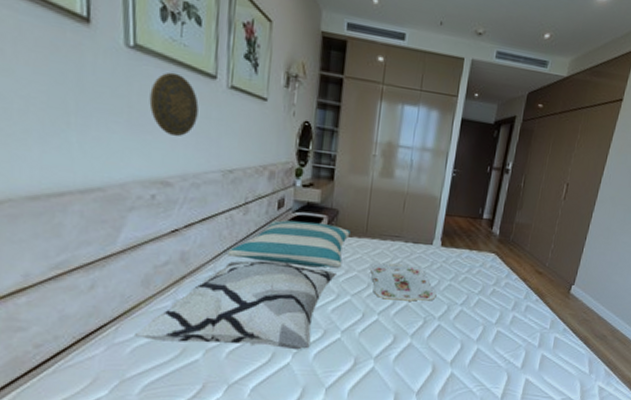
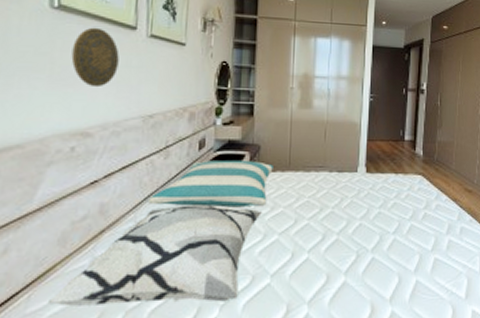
serving tray: present [370,263,437,301] -> none [297,195,367,235]

